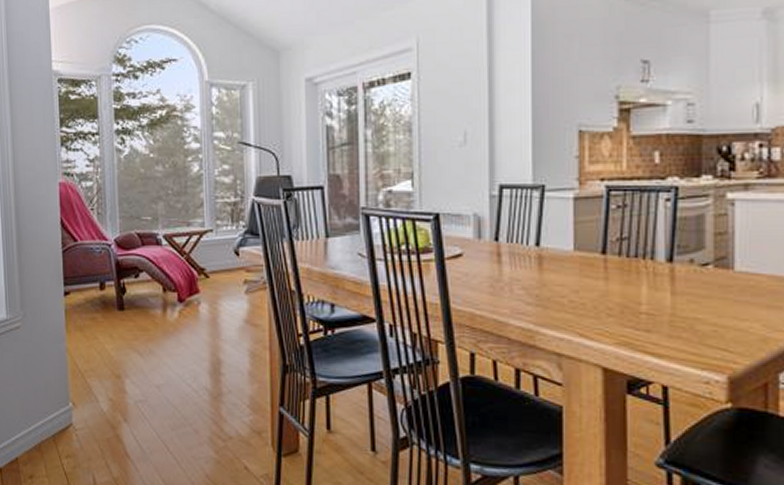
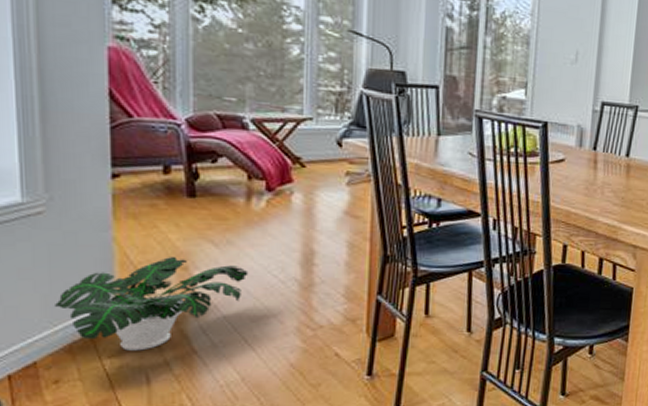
potted plant: none [28,365,167,453] -> present [53,256,248,351]

